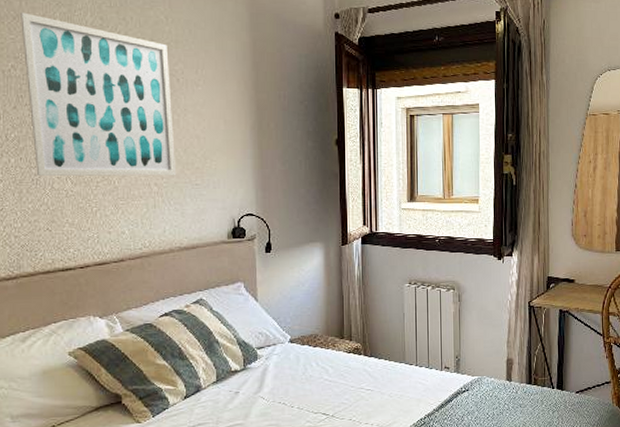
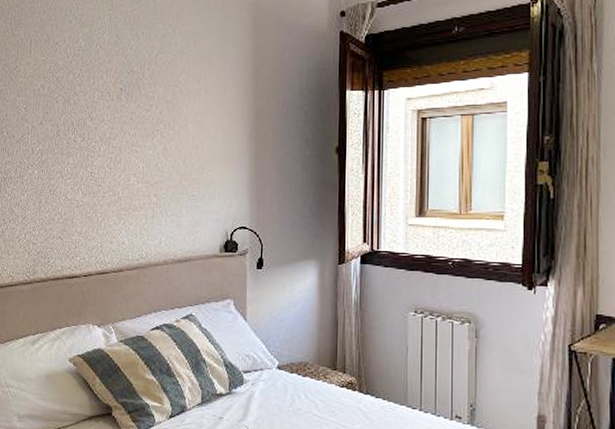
wall art: present [21,12,177,176] -> none [51,35,175,187]

